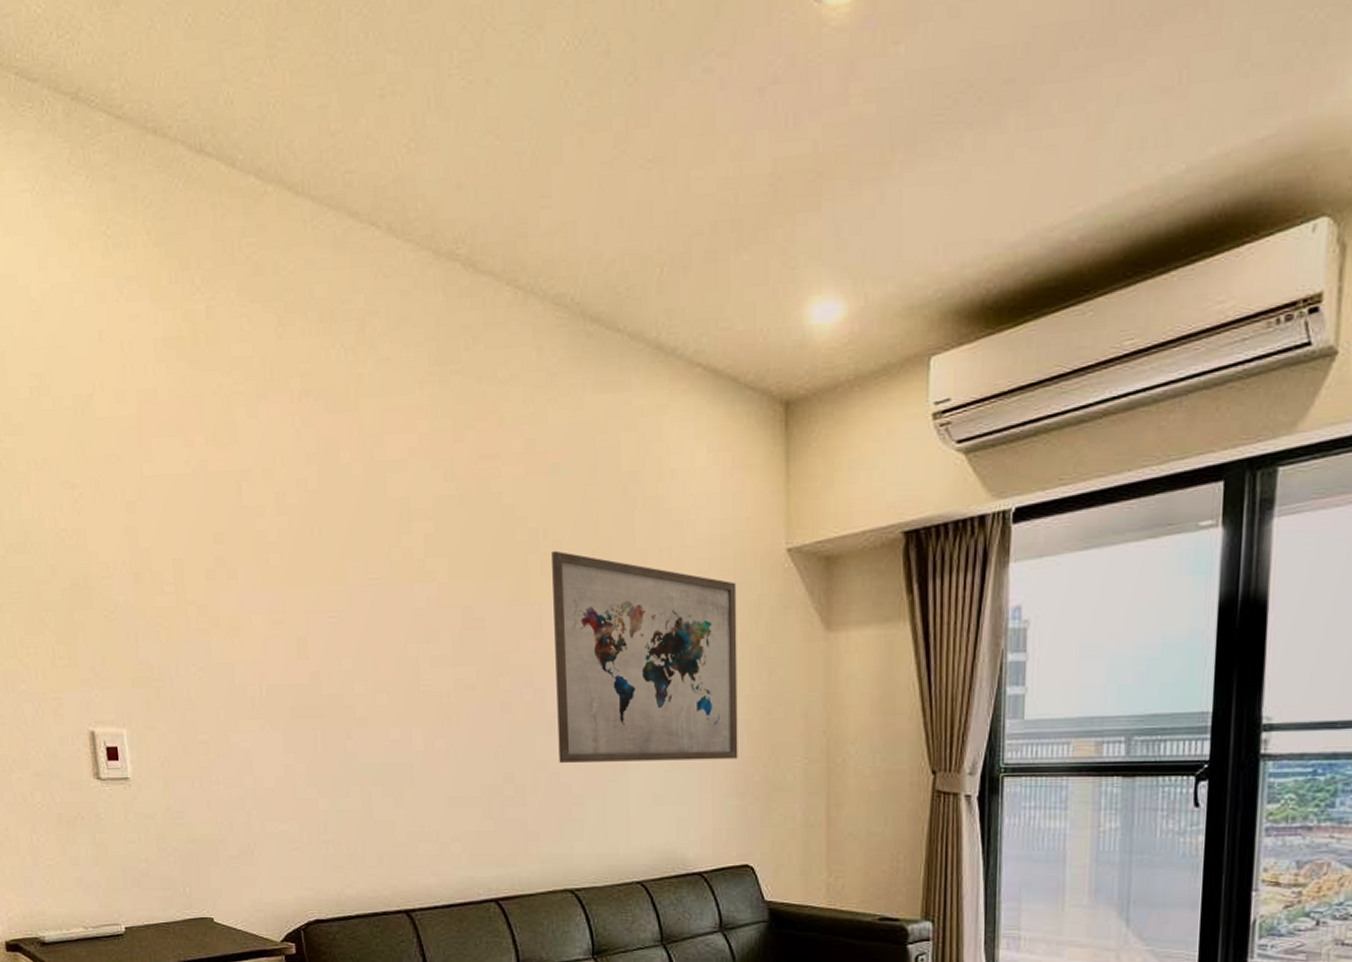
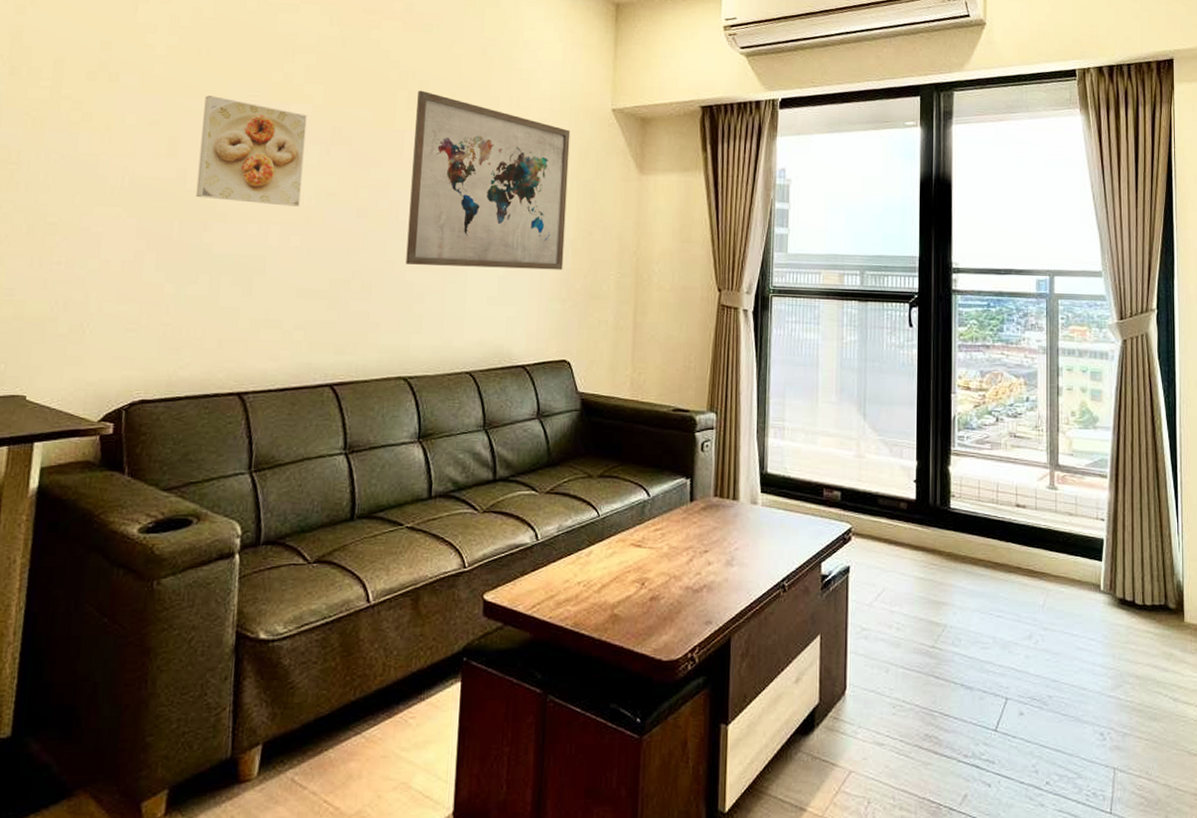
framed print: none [325,584,439,705] -> present [195,96,307,207]

